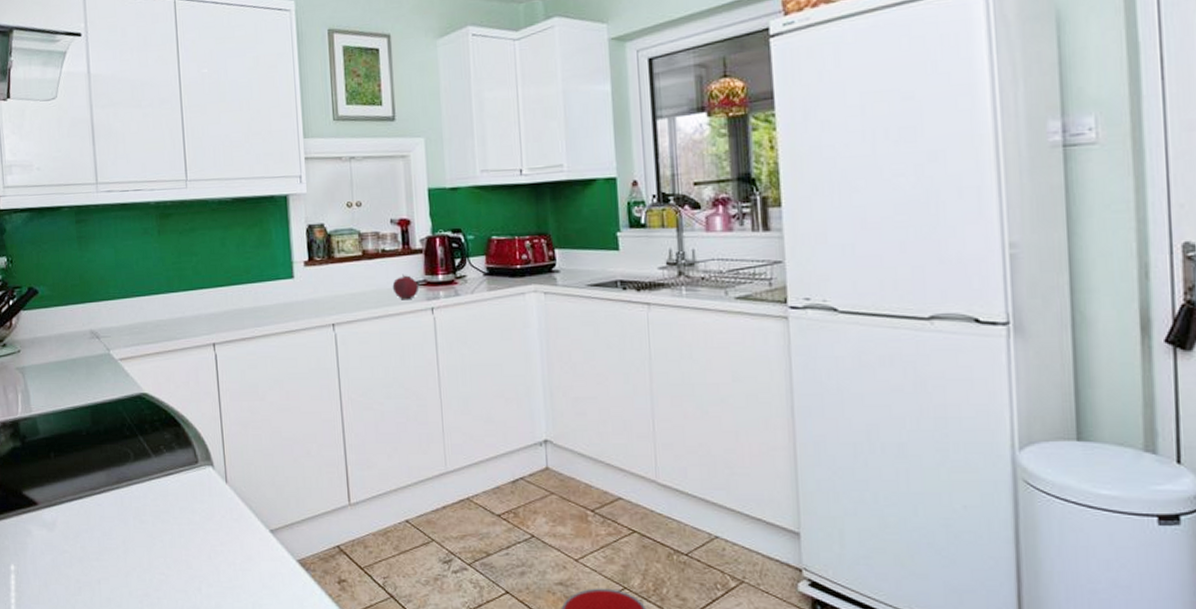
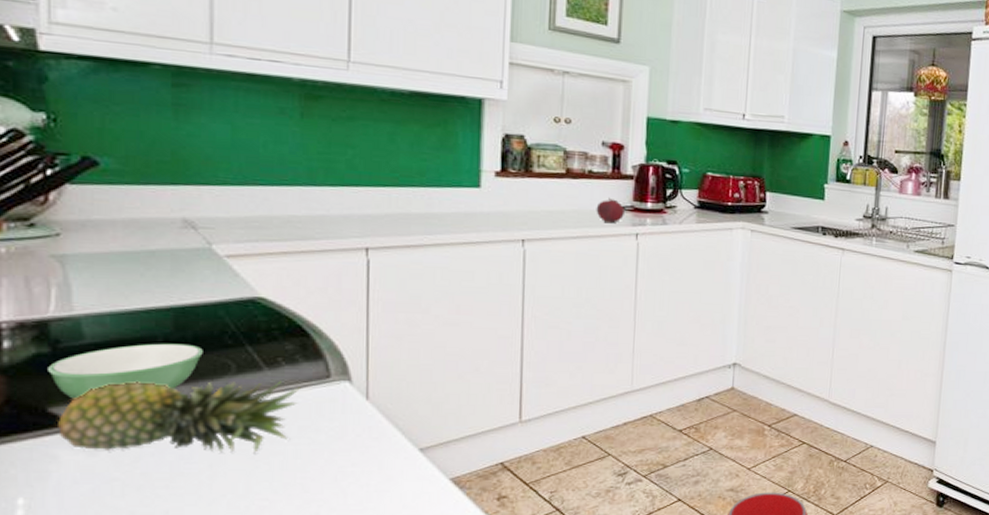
bowl: none [20,436,112,484] -> present [48,343,203,399]
fruit: none [29,467,178,532] -> present [58,381,300,454]

